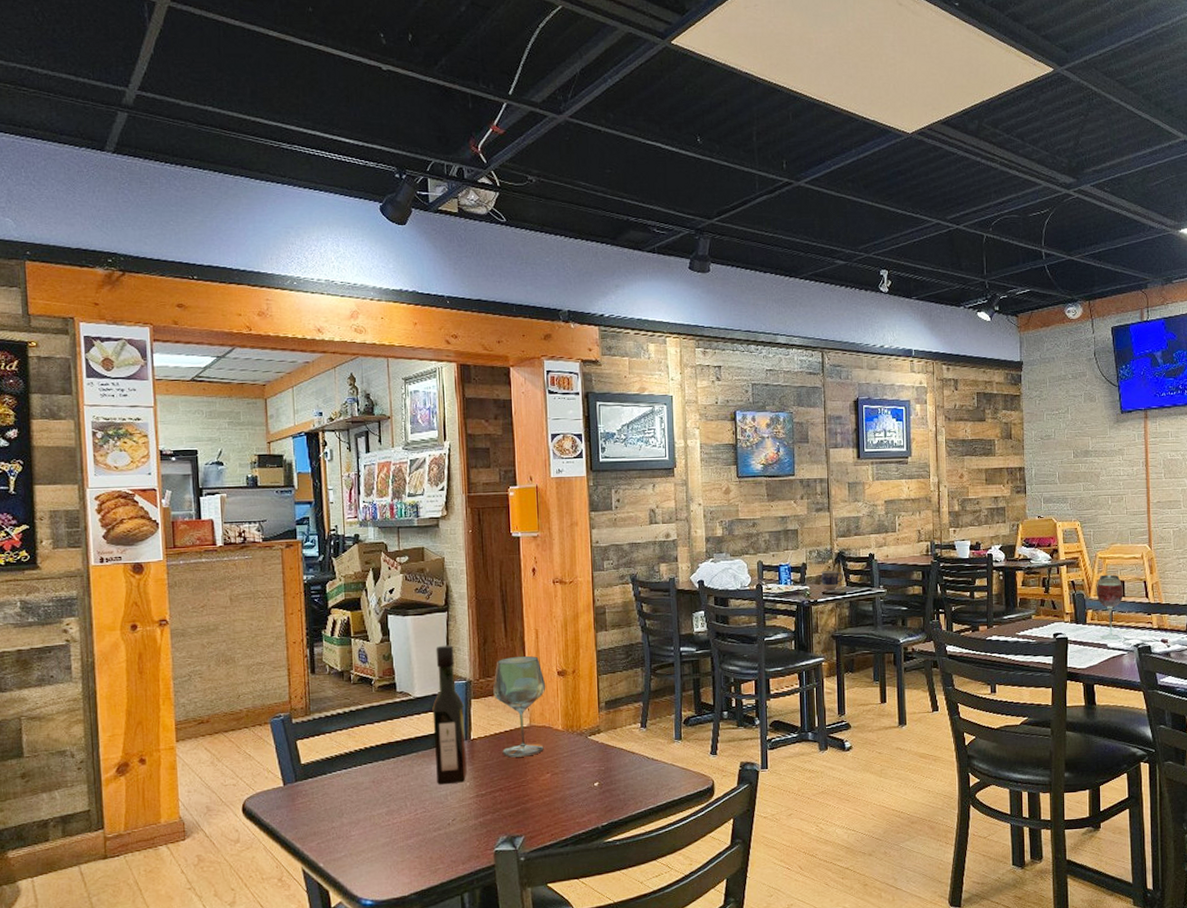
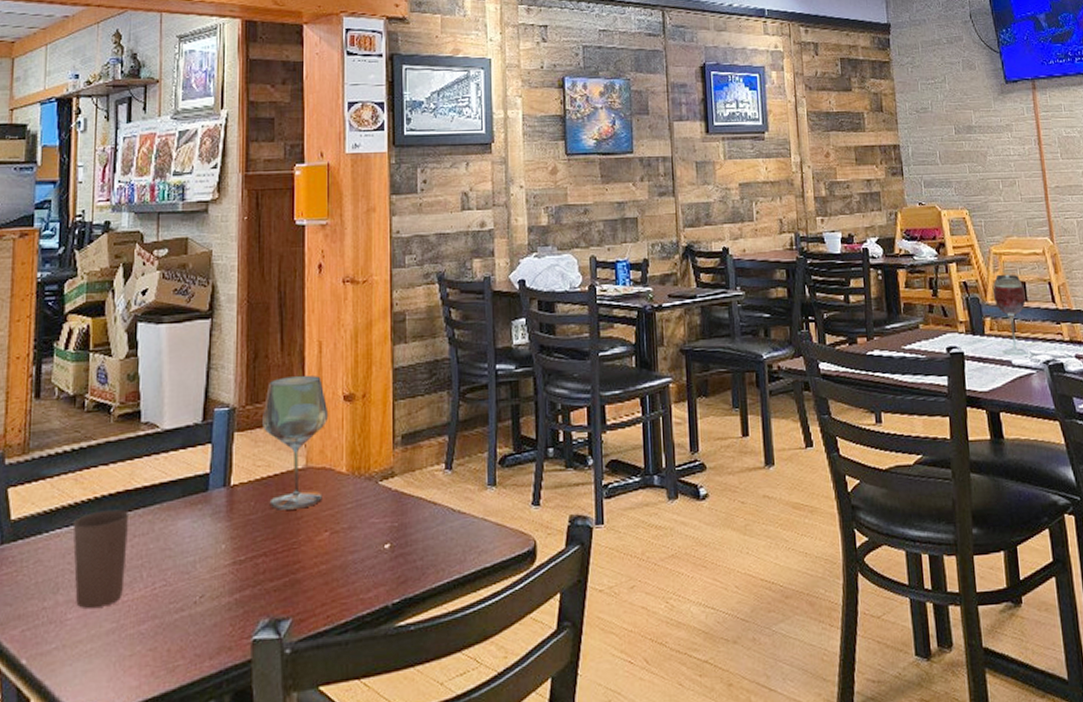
cup: none [349,757,394,828] -> present [72,509,130,608]
bottle: present [432,645,467,785] -> none [183,361,226,549]
cup: present [821,570,844,591] -> none [666,268,694,293]

